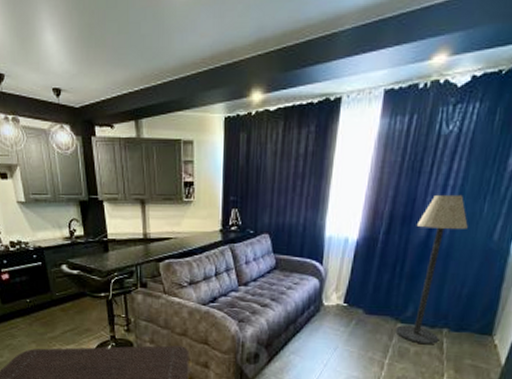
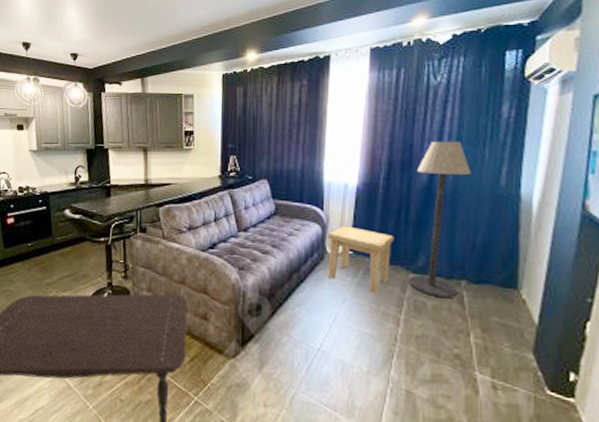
side table: none [323,279,388,342] -> present [328,225,394,294]

